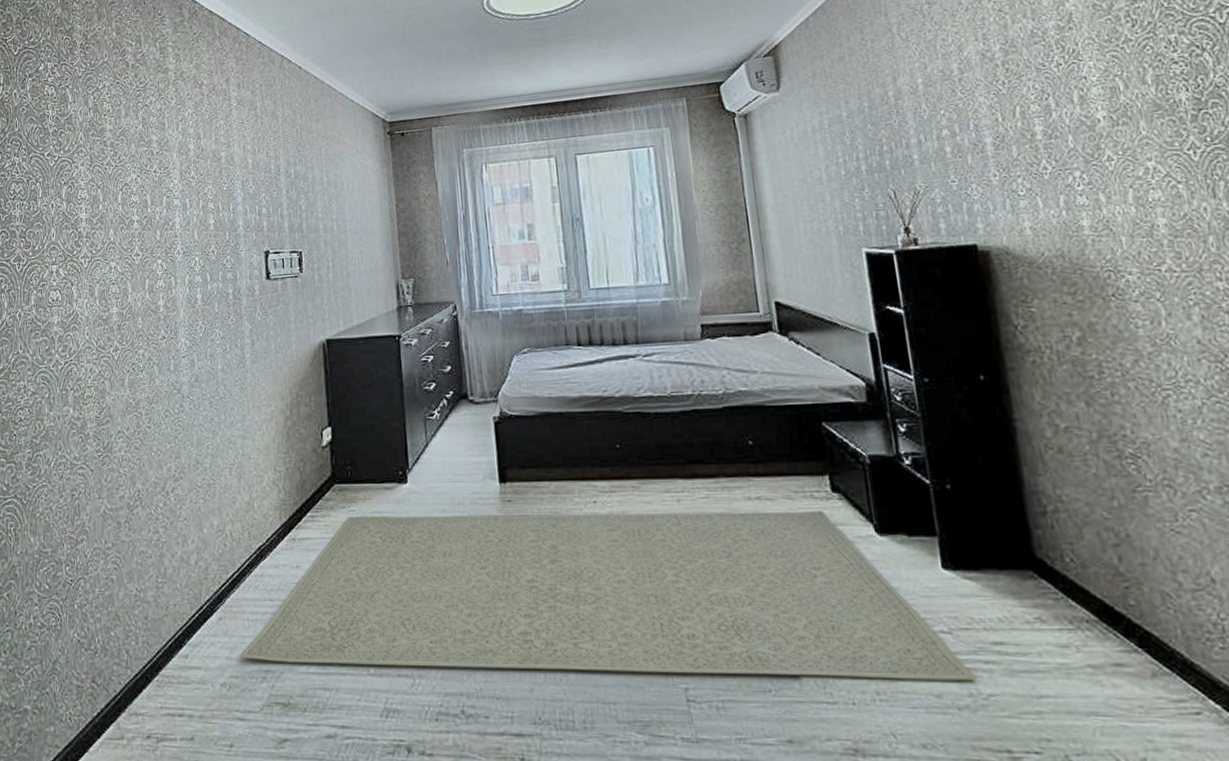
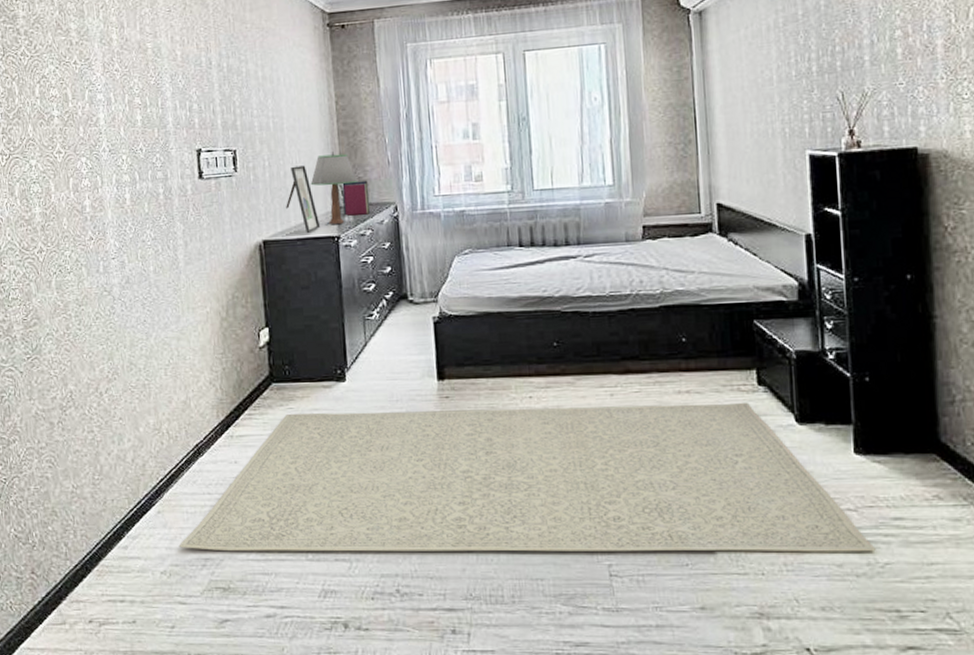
picture frame: none [348,266,382,333] -> present [286,165,321,234]
table lamp: none [372,252,418,324] -> present [310,152,359,225]
books: none [402,280,431,315] -> present [342,180,371,216]

